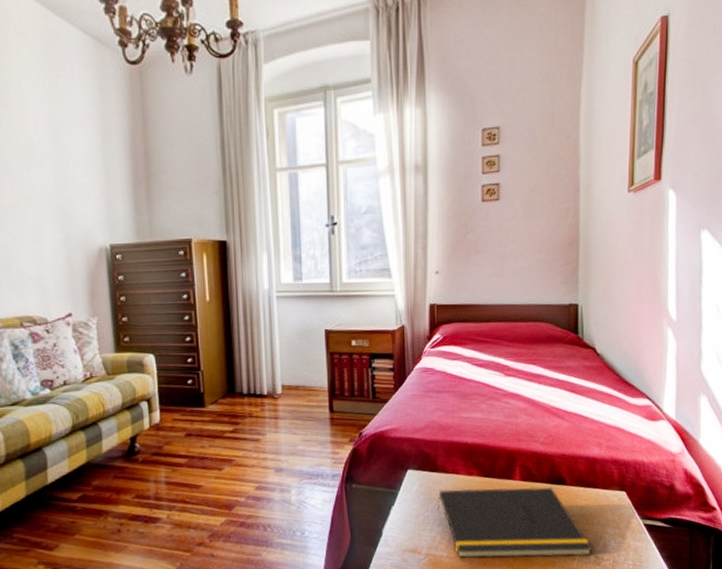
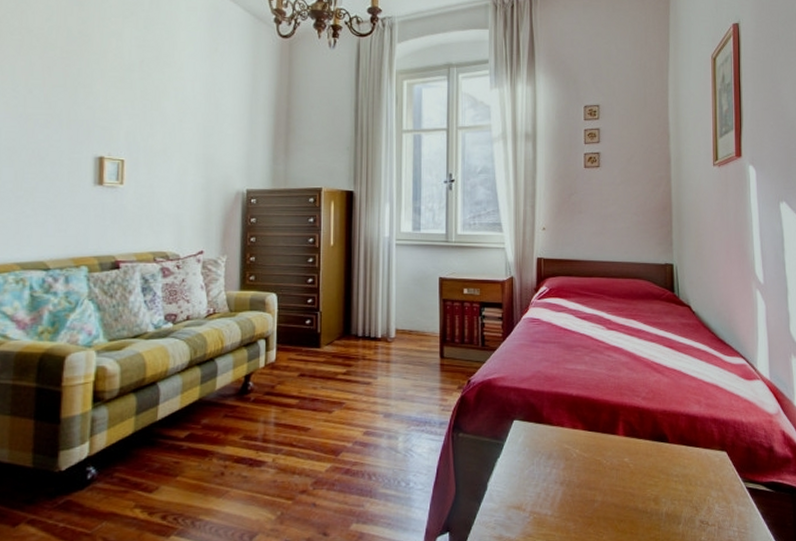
notepad: present [437,487,593,559] -> none [542,442,698,521]

